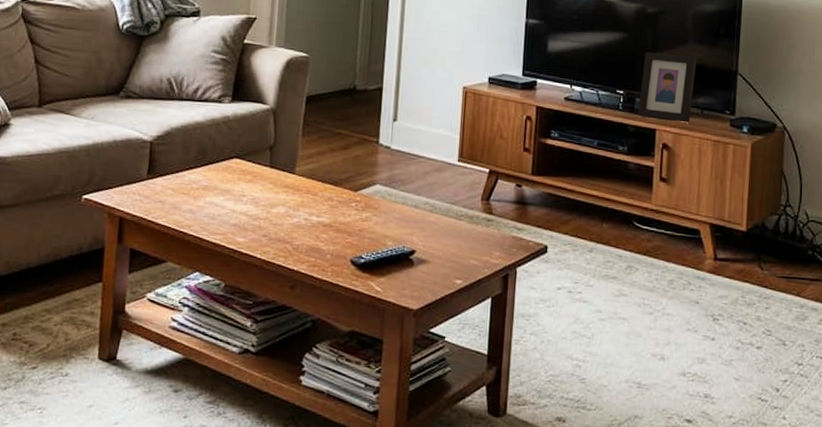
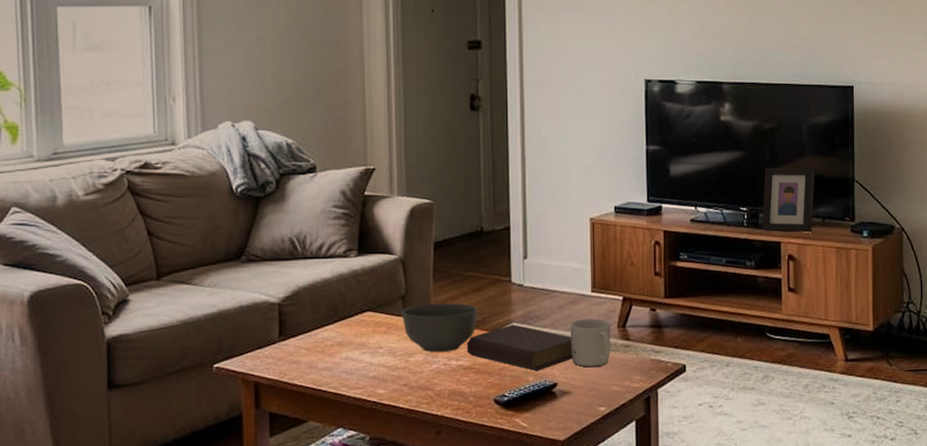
bowl: none [268,156,344,207] -> present [402,303,479,352]
book: none [329,186,434,237] -> present [467,324,573,372]
mug: none [432,187,475,239] -> present [570,318,611,368]

